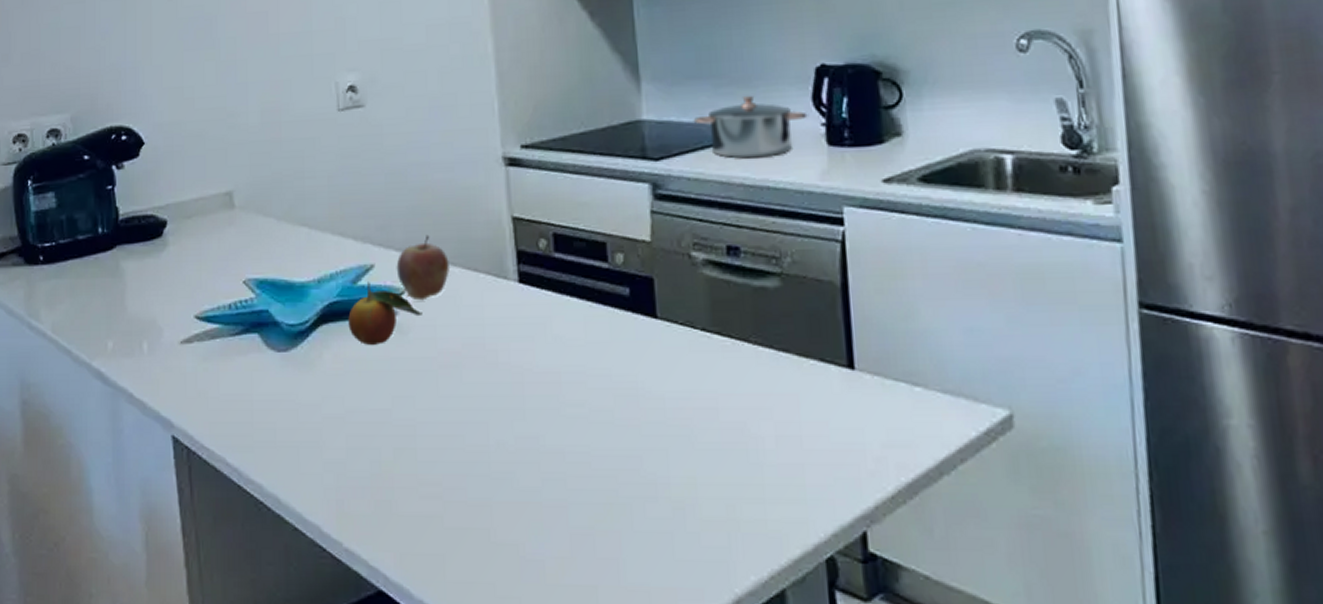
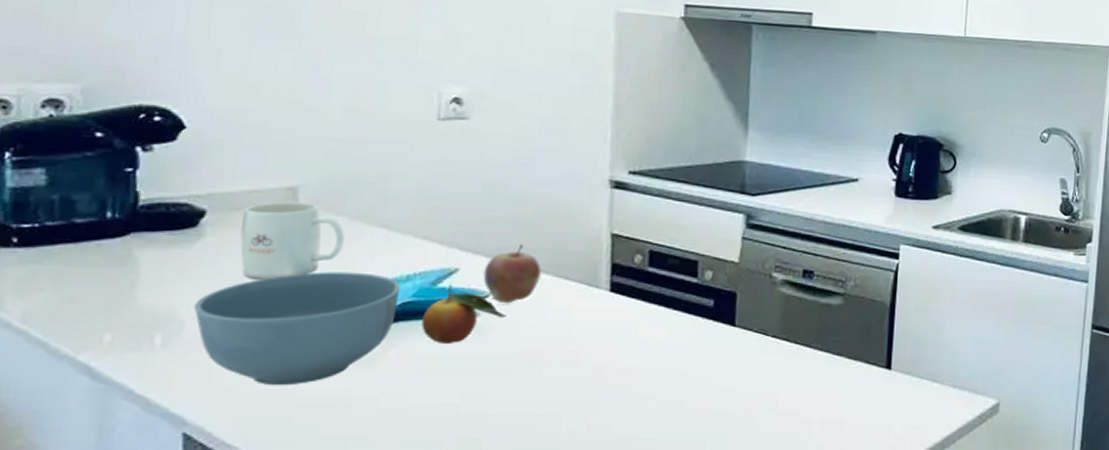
bowl: none [167,273,326,390] -> present [193,271,401,386]
mug: none [194,205,274,285] -> present [240,201,344,280]
cooking pot: present [693,95,808,159] -> none [789,150,883,201]

